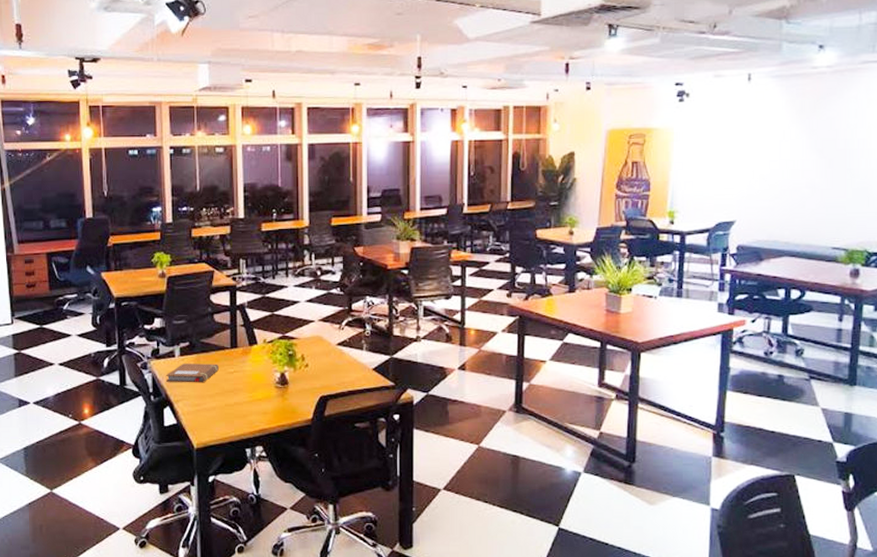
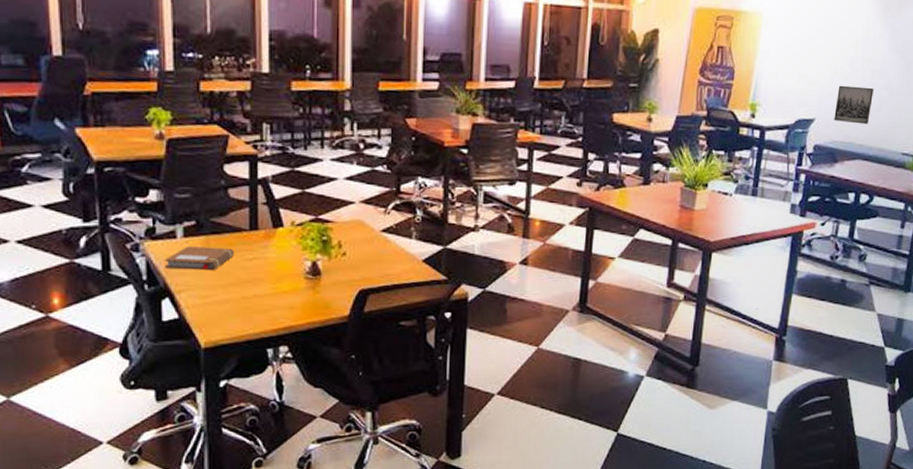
wall art: none [755,187,795,223] -> present [834,85,874,125]

